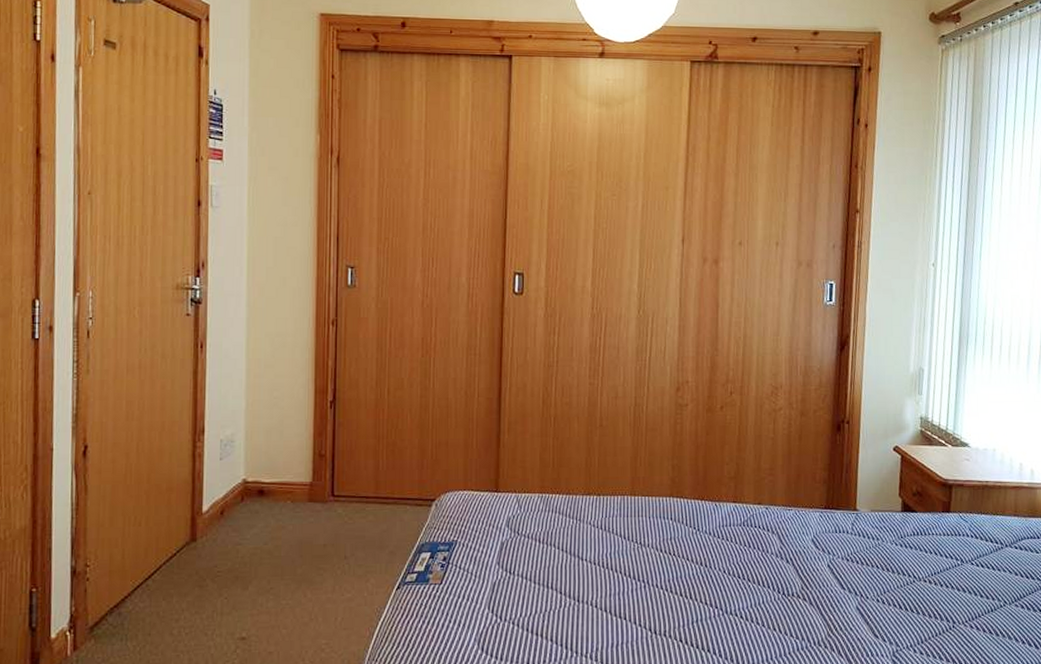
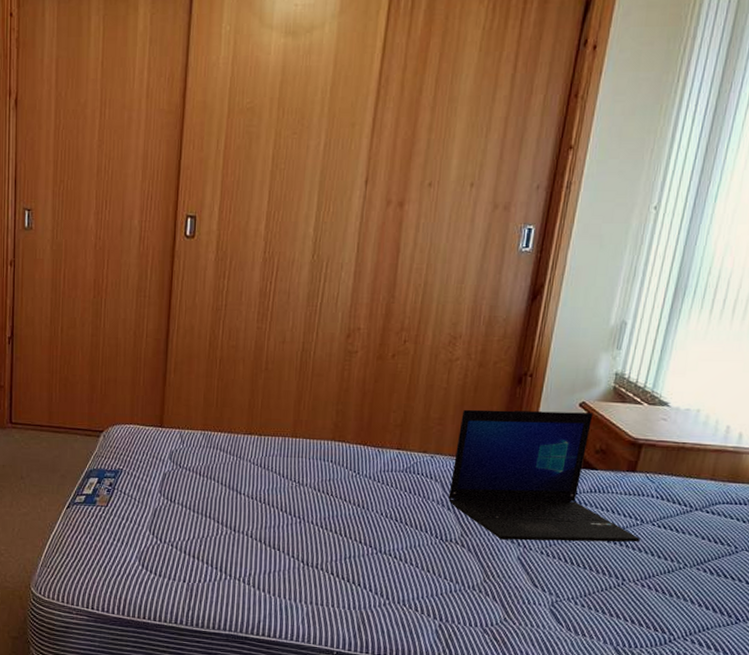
laptop: none [786,456,963,590] -> present [448,409,640,542]

